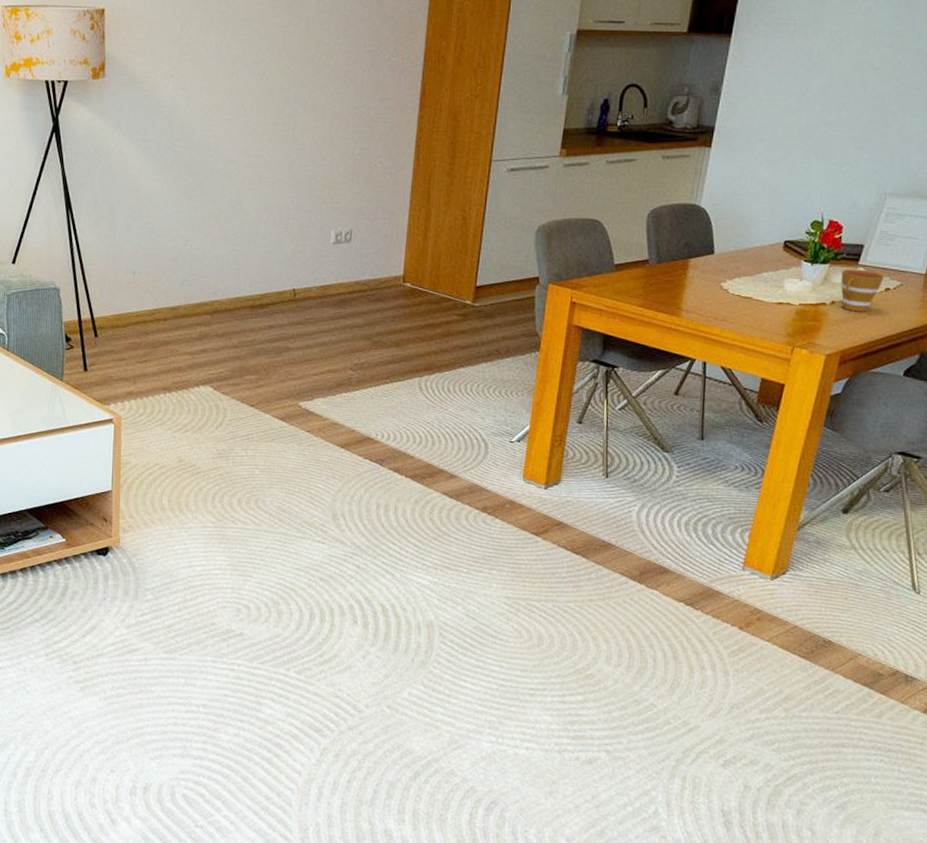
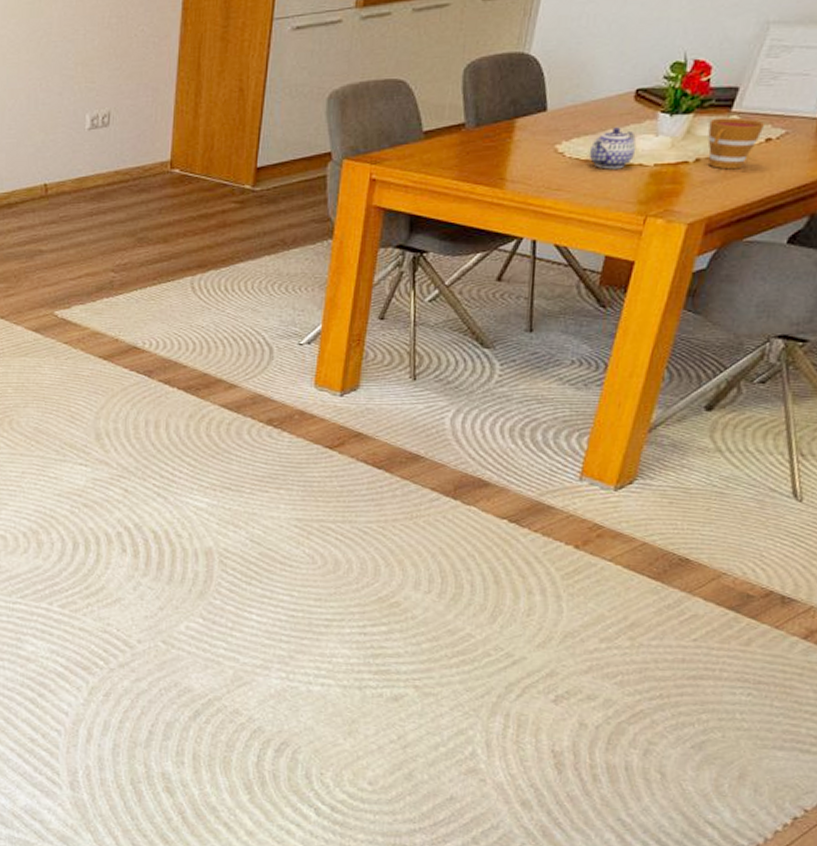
teapot: none [747,271,785,306] -> present [589,127,637,169]

